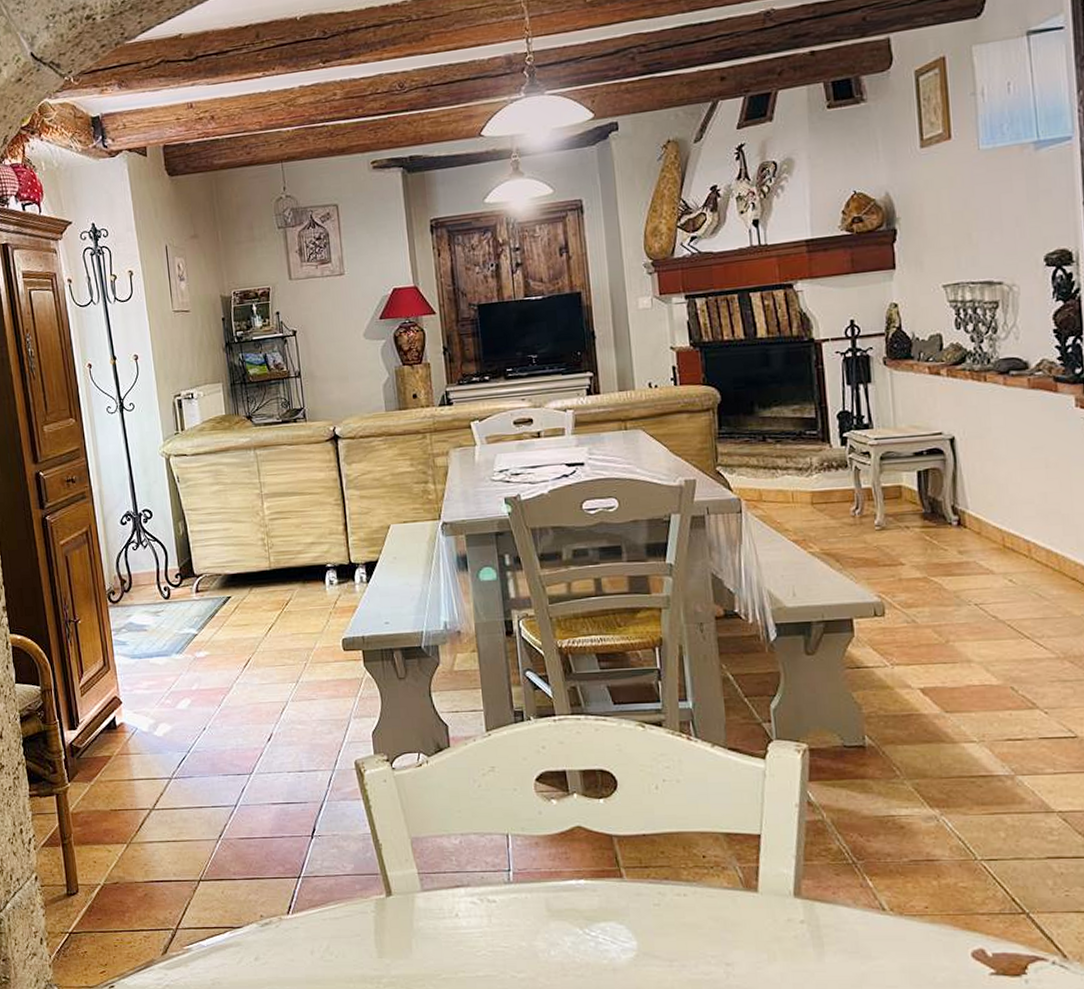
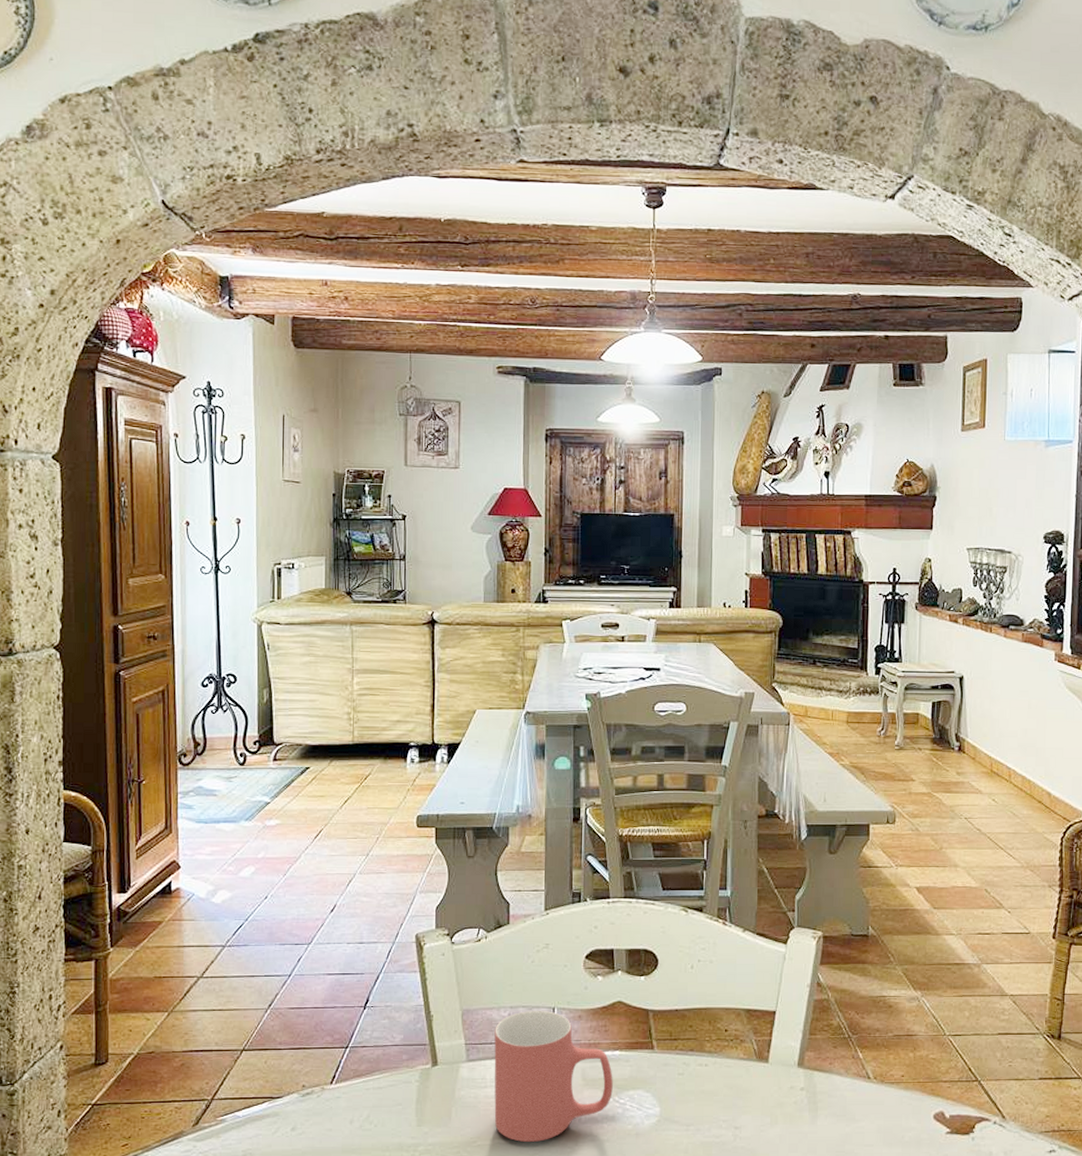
mug: none [447,837,582,976] -> present [494,1010,613,1142]

